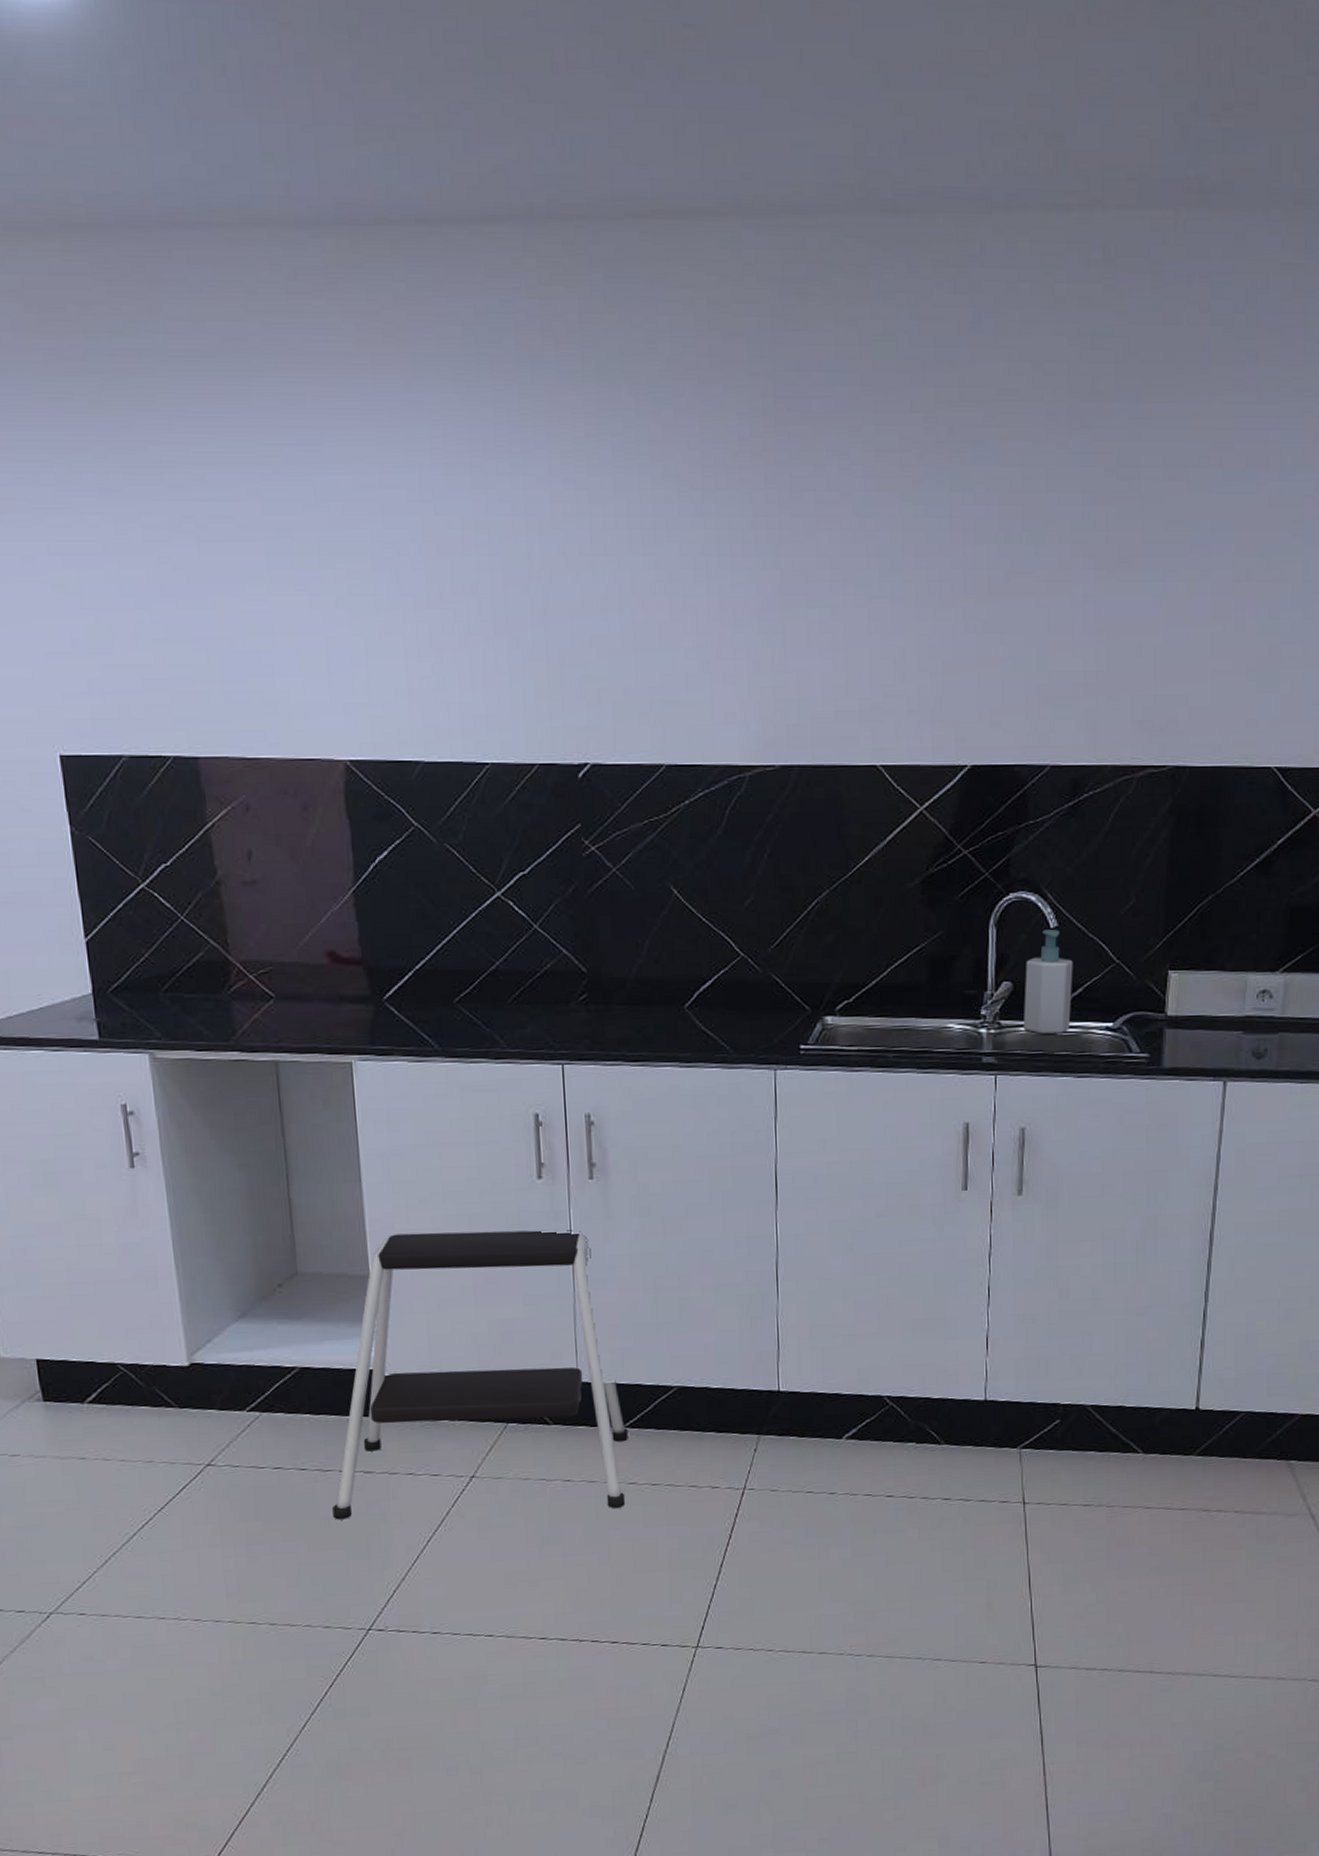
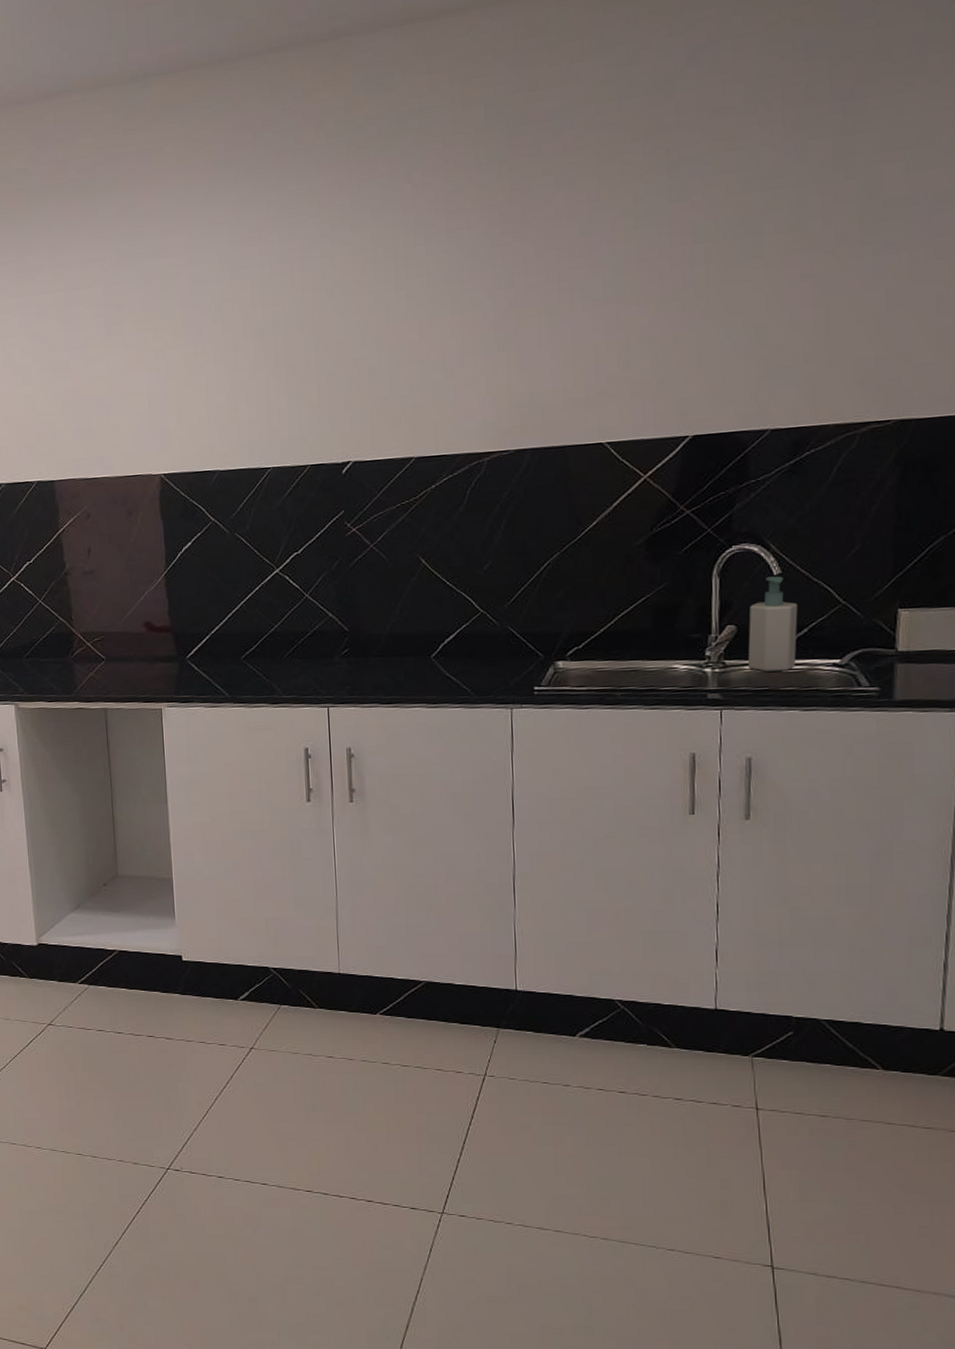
step stool: present [332,1230,628,1520] -> none [141,844,382,1084]

